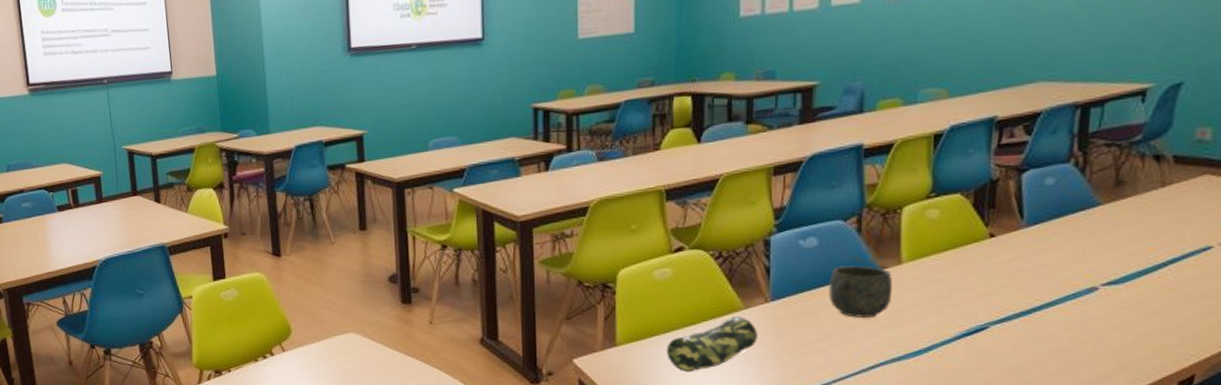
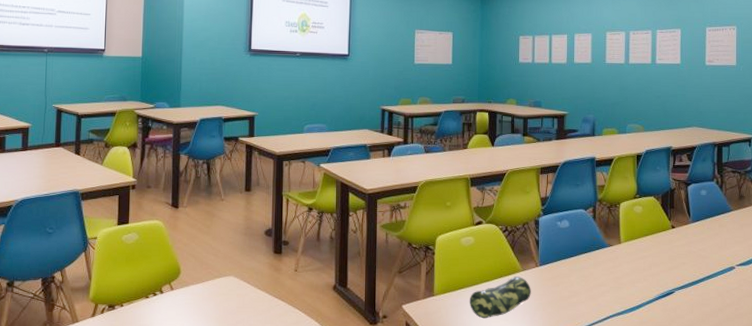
mug: present [828,265,893,318] -> none [576,243,616,281]

